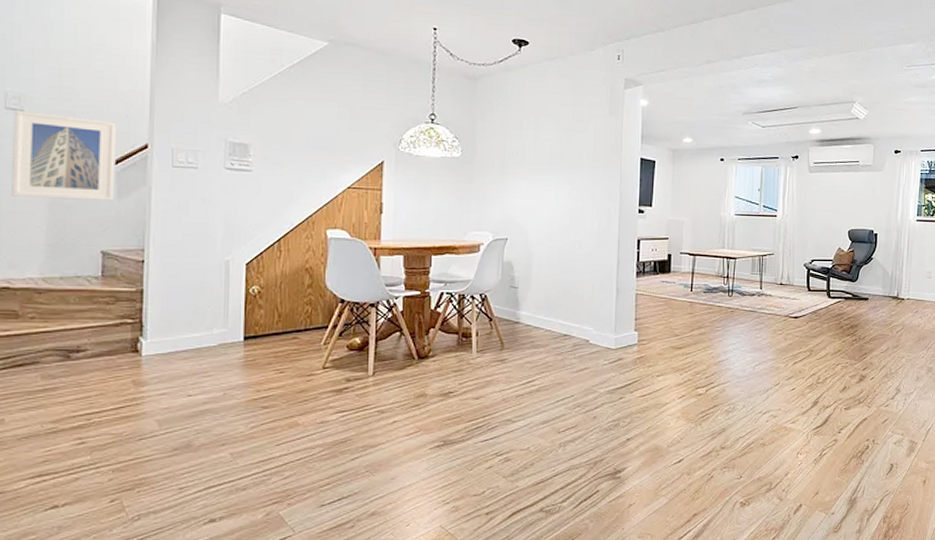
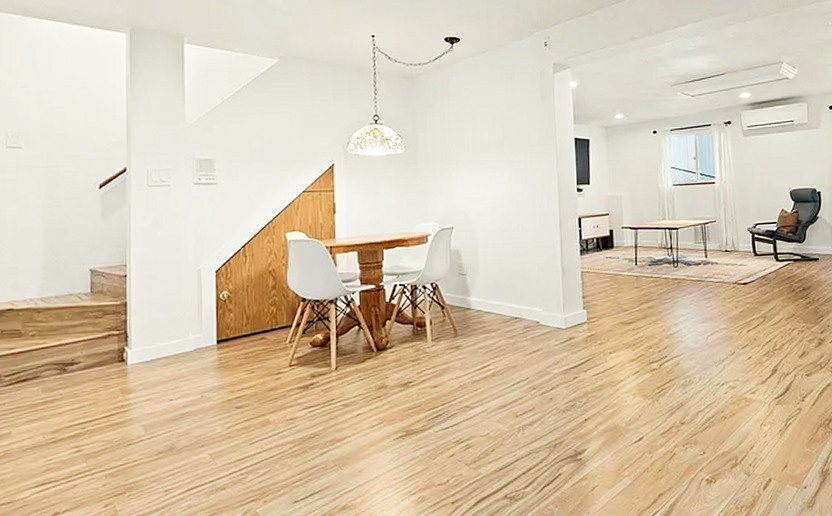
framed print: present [12,109,117,201] -> none [13,147,100,225]

